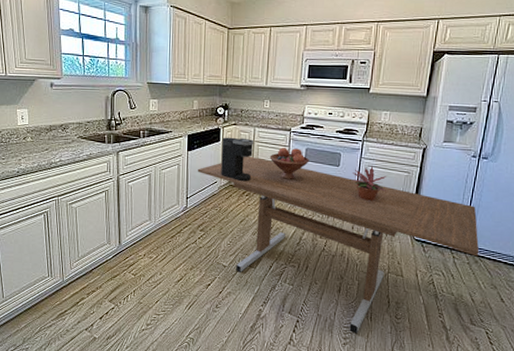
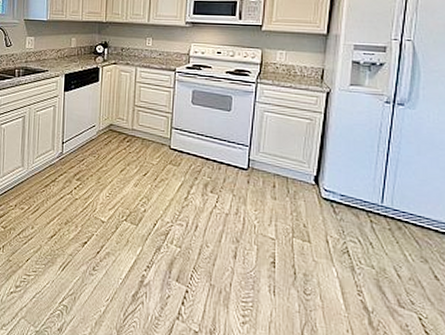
dining table: present [197,156,479,334] -> none [74,98,403,311]
coffee maker: present [221,137,254,182] -> none [99,77,136,127]
fruit bowl: present [269,148,309,180] -> none [152,89,197,126]
potted plant: present [352,166,387,201] -> none [246,111,286,151]

